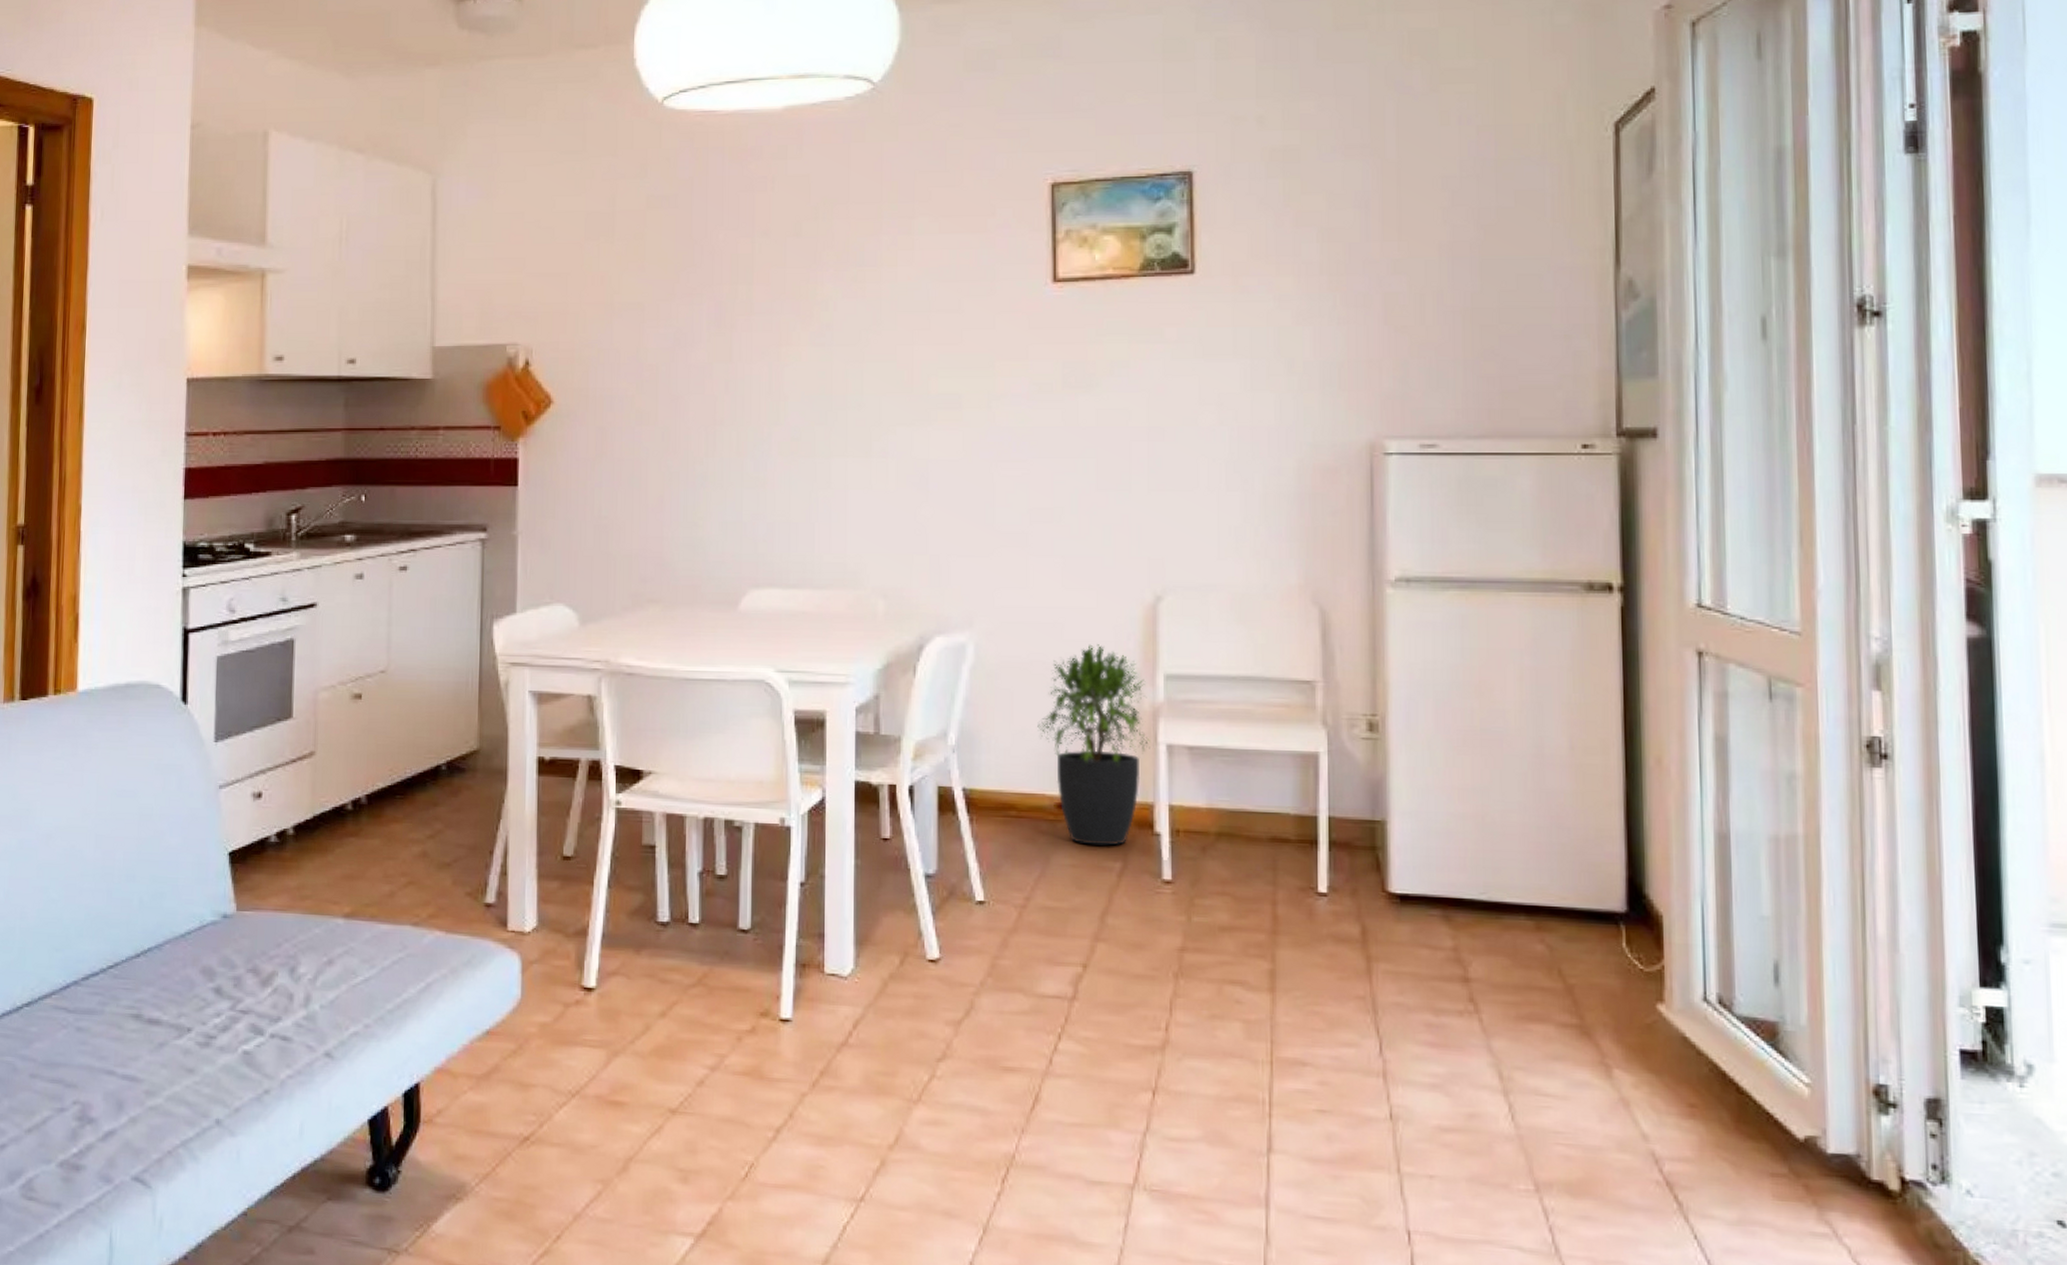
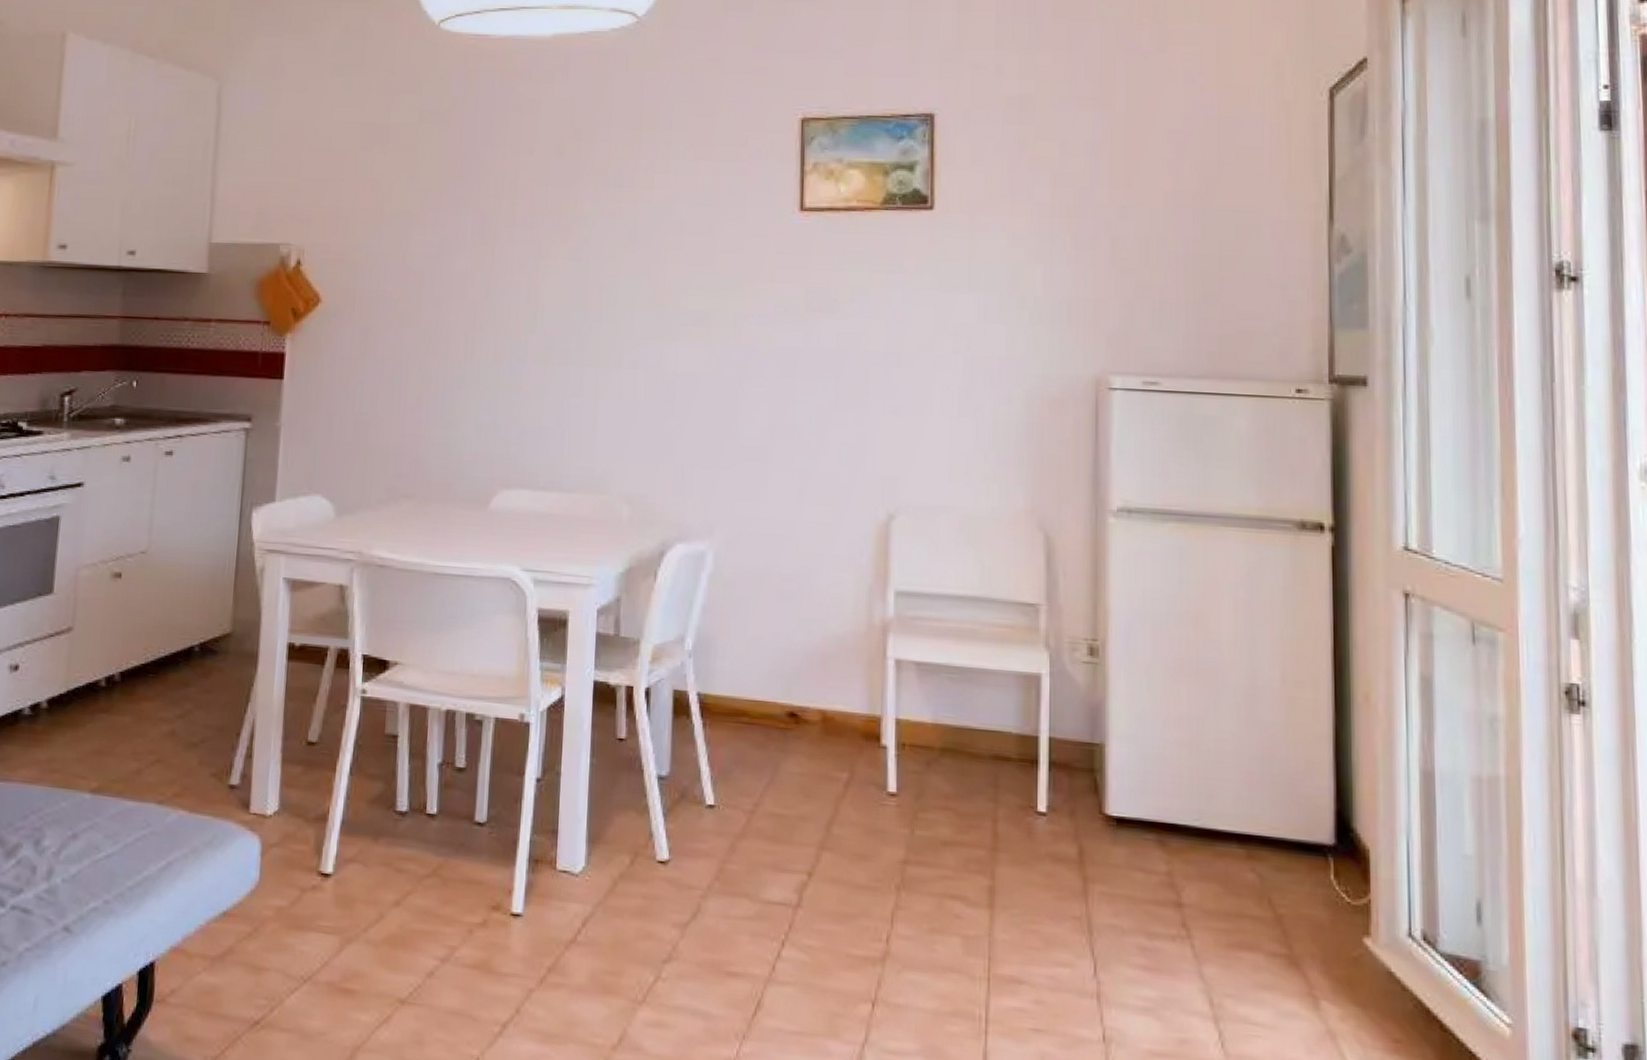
potted plant: present [1037,644,1150,846] -> none [771,558,879,757]

